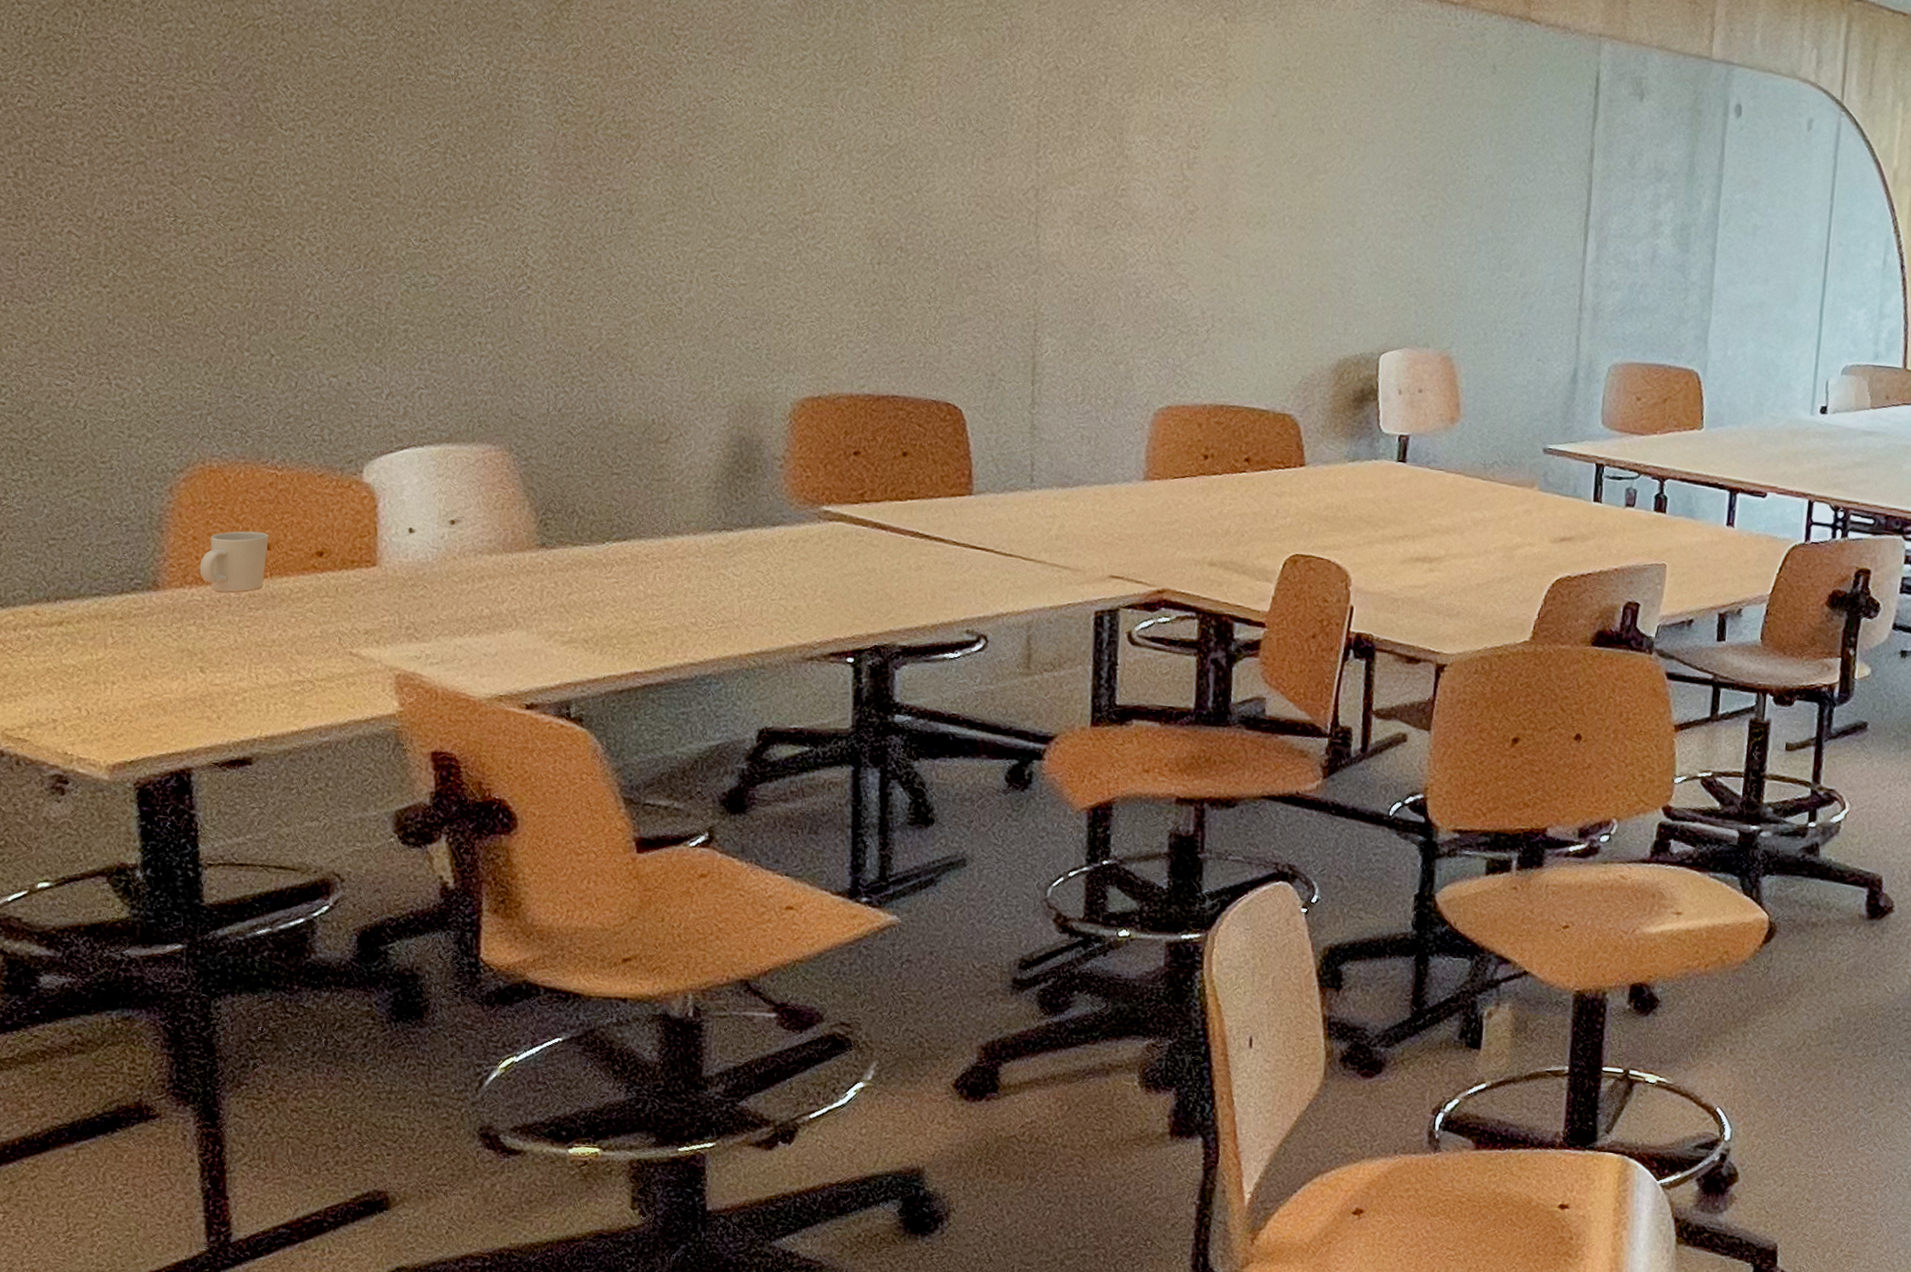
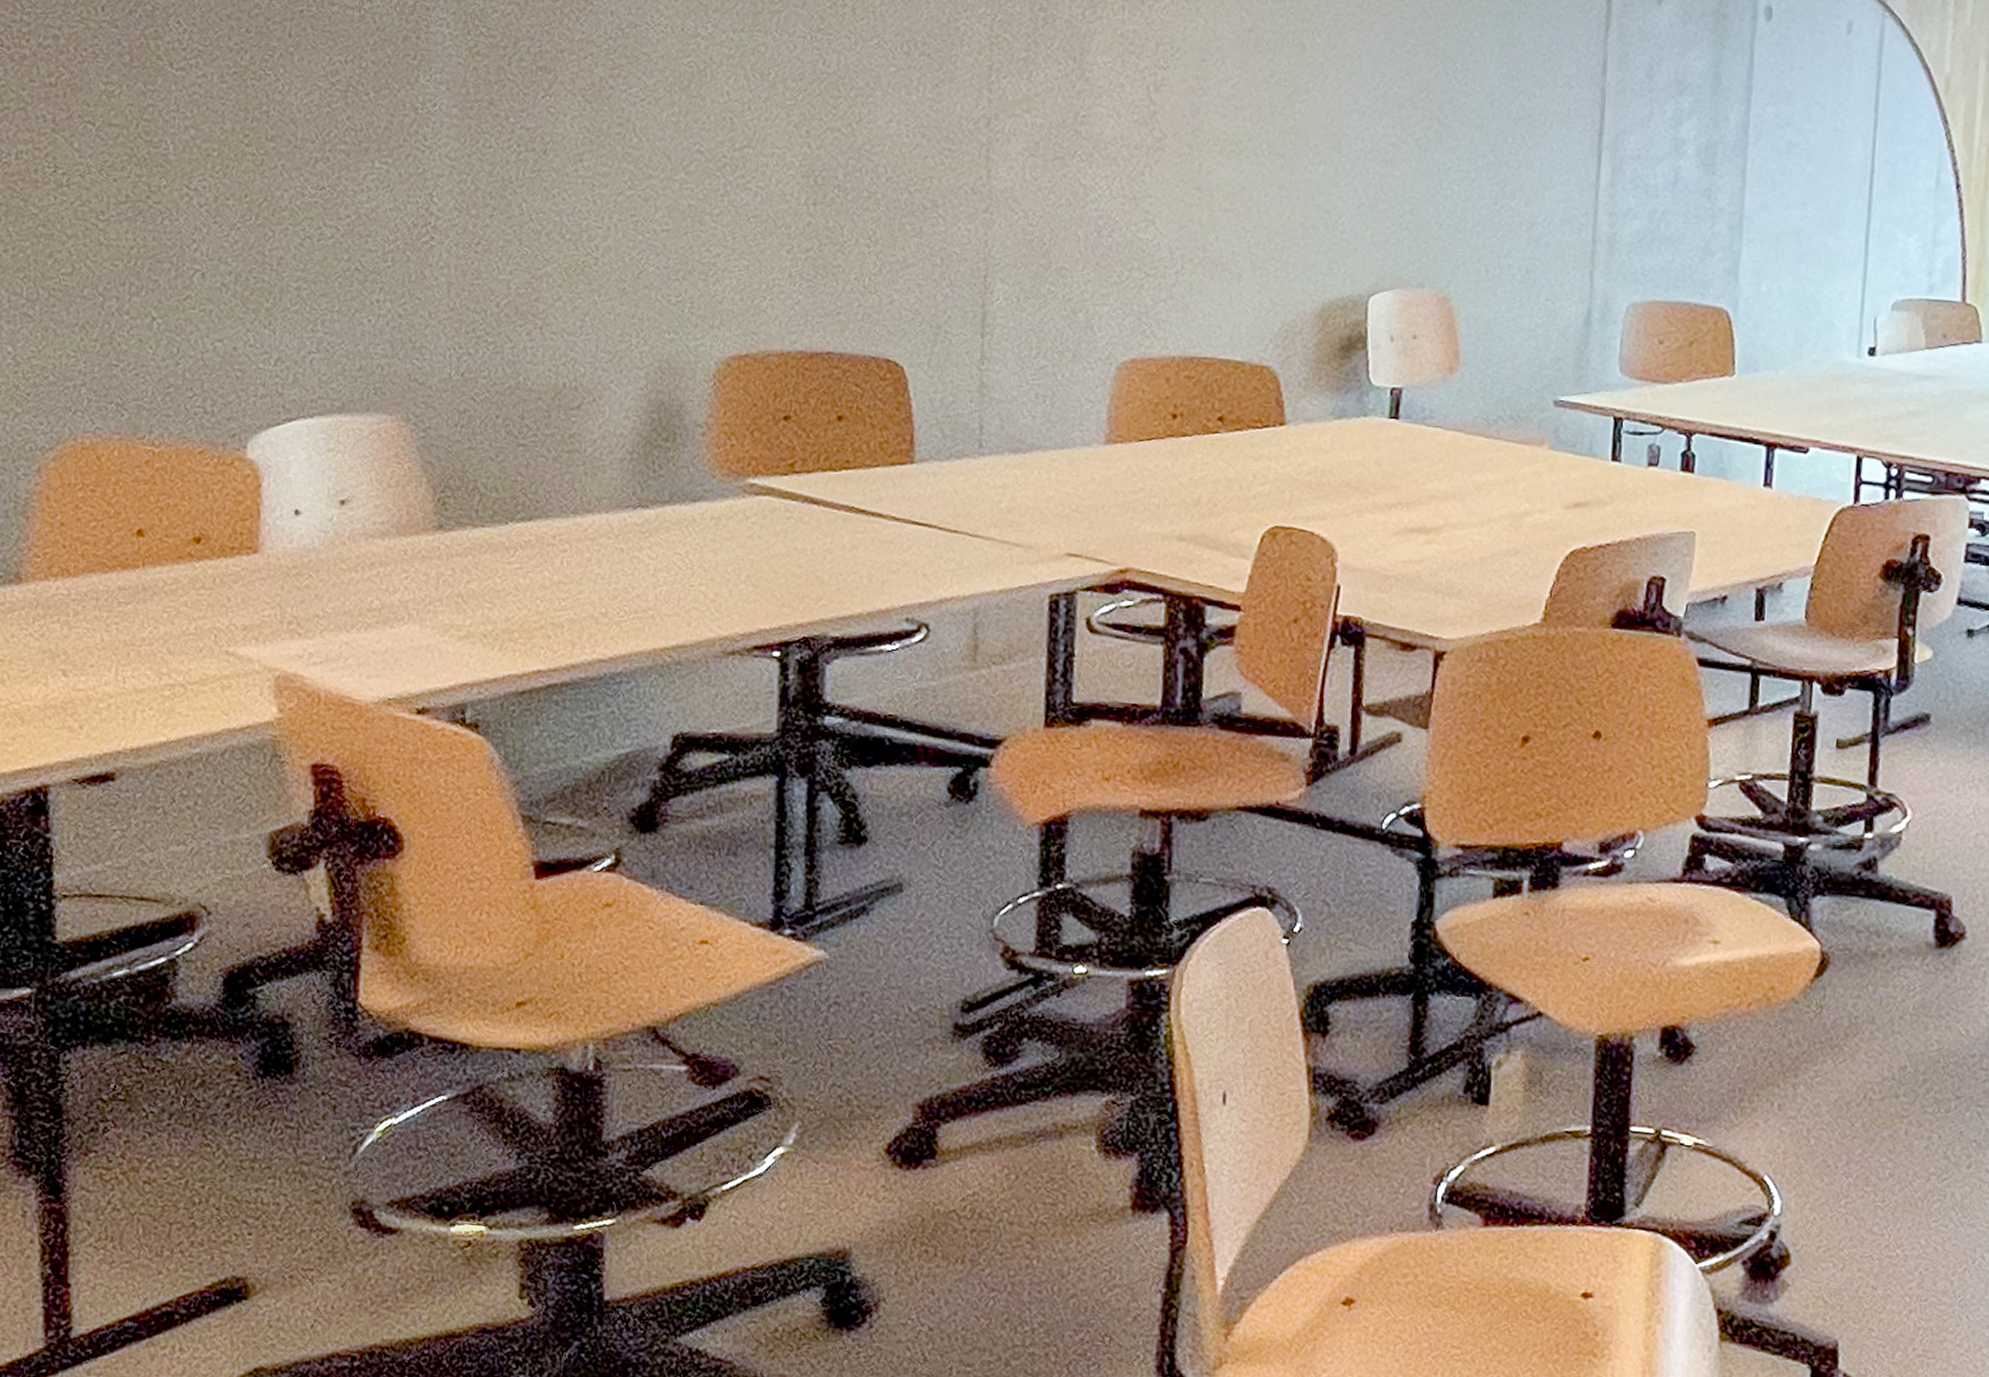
mug: present [200,531,270,593] -> none [66,515,143,586]

